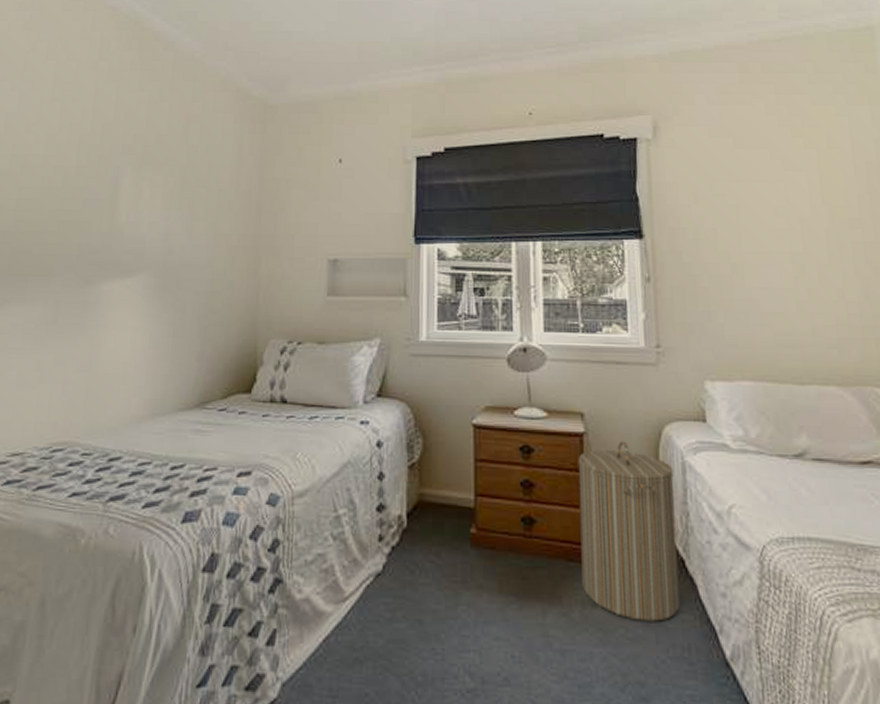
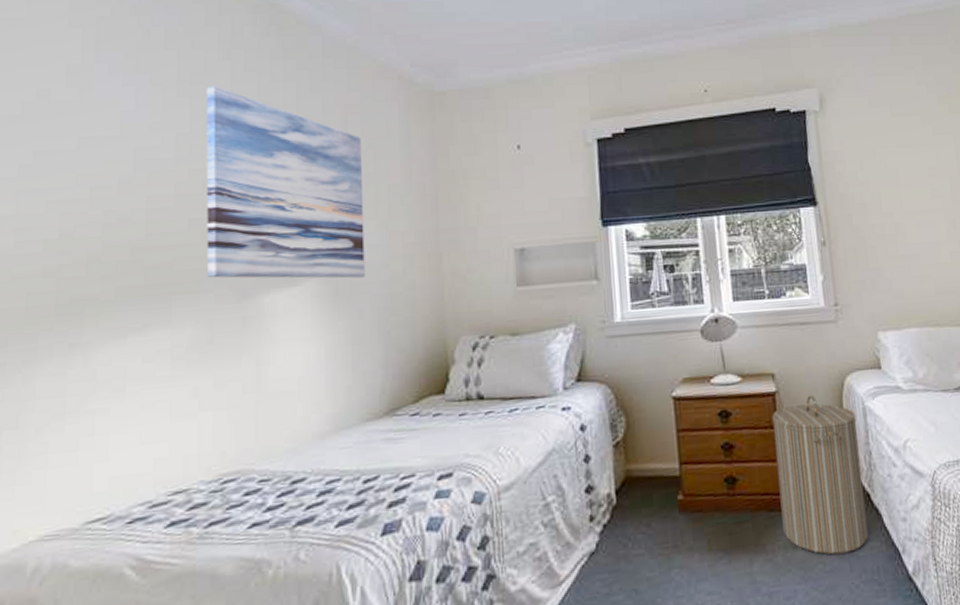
wall art: none [59,93,199,275] -> present [205,86,365,279]

